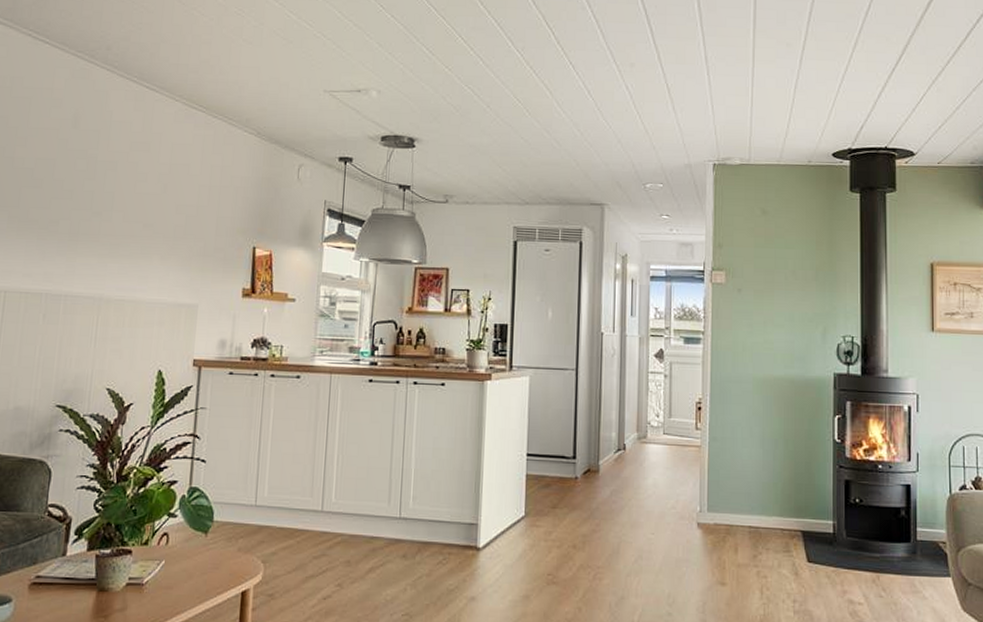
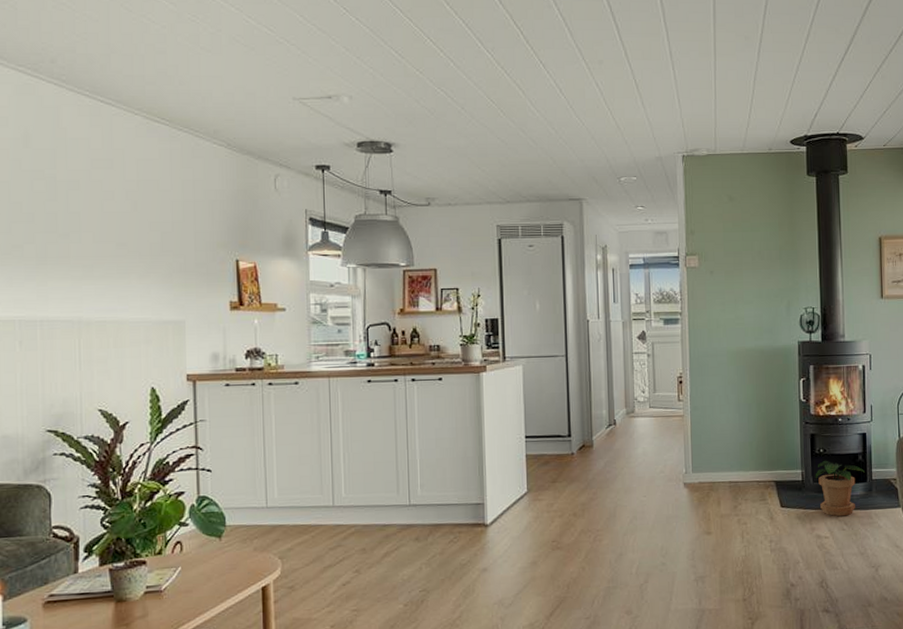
potted plant: none [849,512,907,581] -> present [815,460,864,517]

